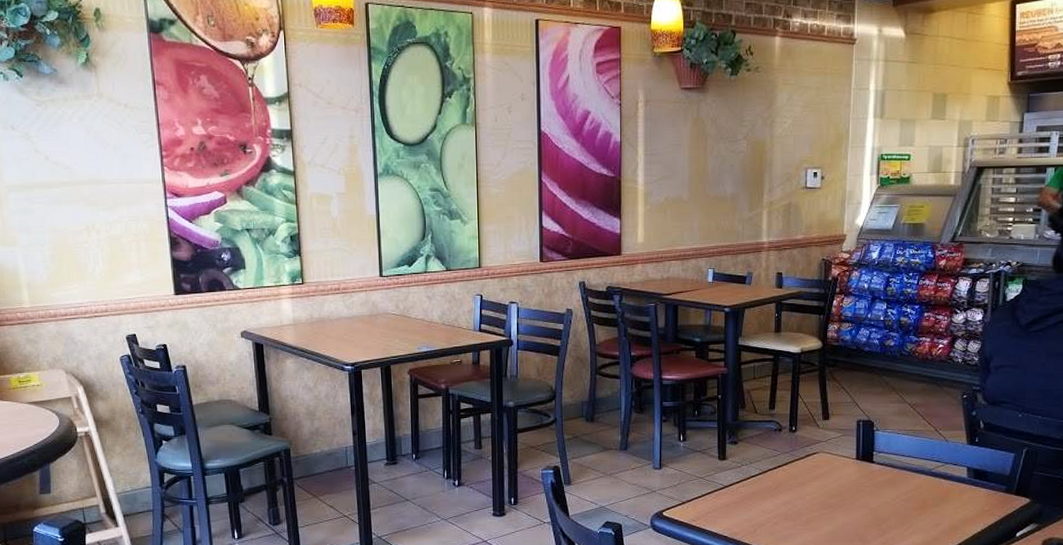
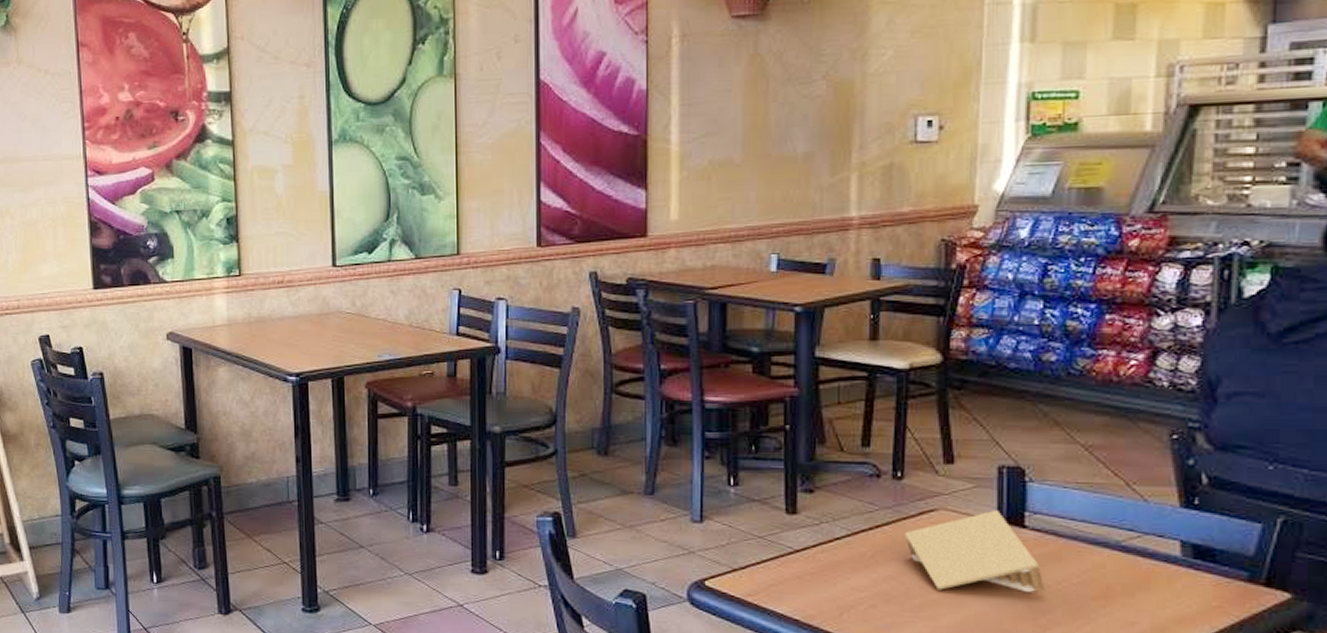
napkin holder: none [796,451,885,509] -> present [904,509,1045,592]

